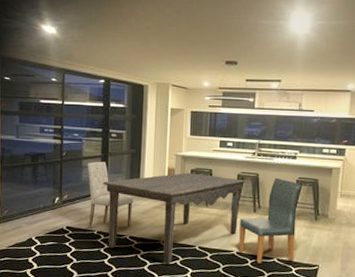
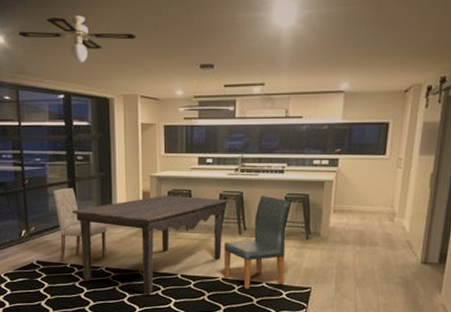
ceiling fan: none [69,14,171,54] -> present [18,15,136,63]

